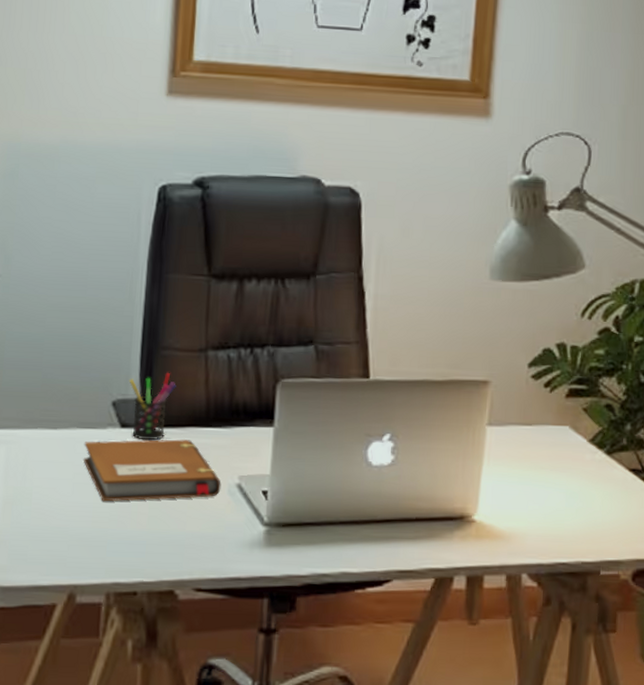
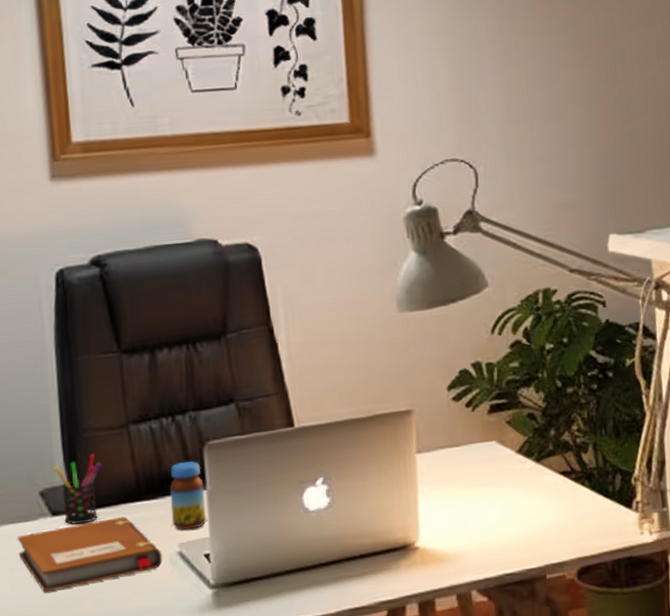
jar: none [235,395,272,464] -> present [170,460,207,531]

